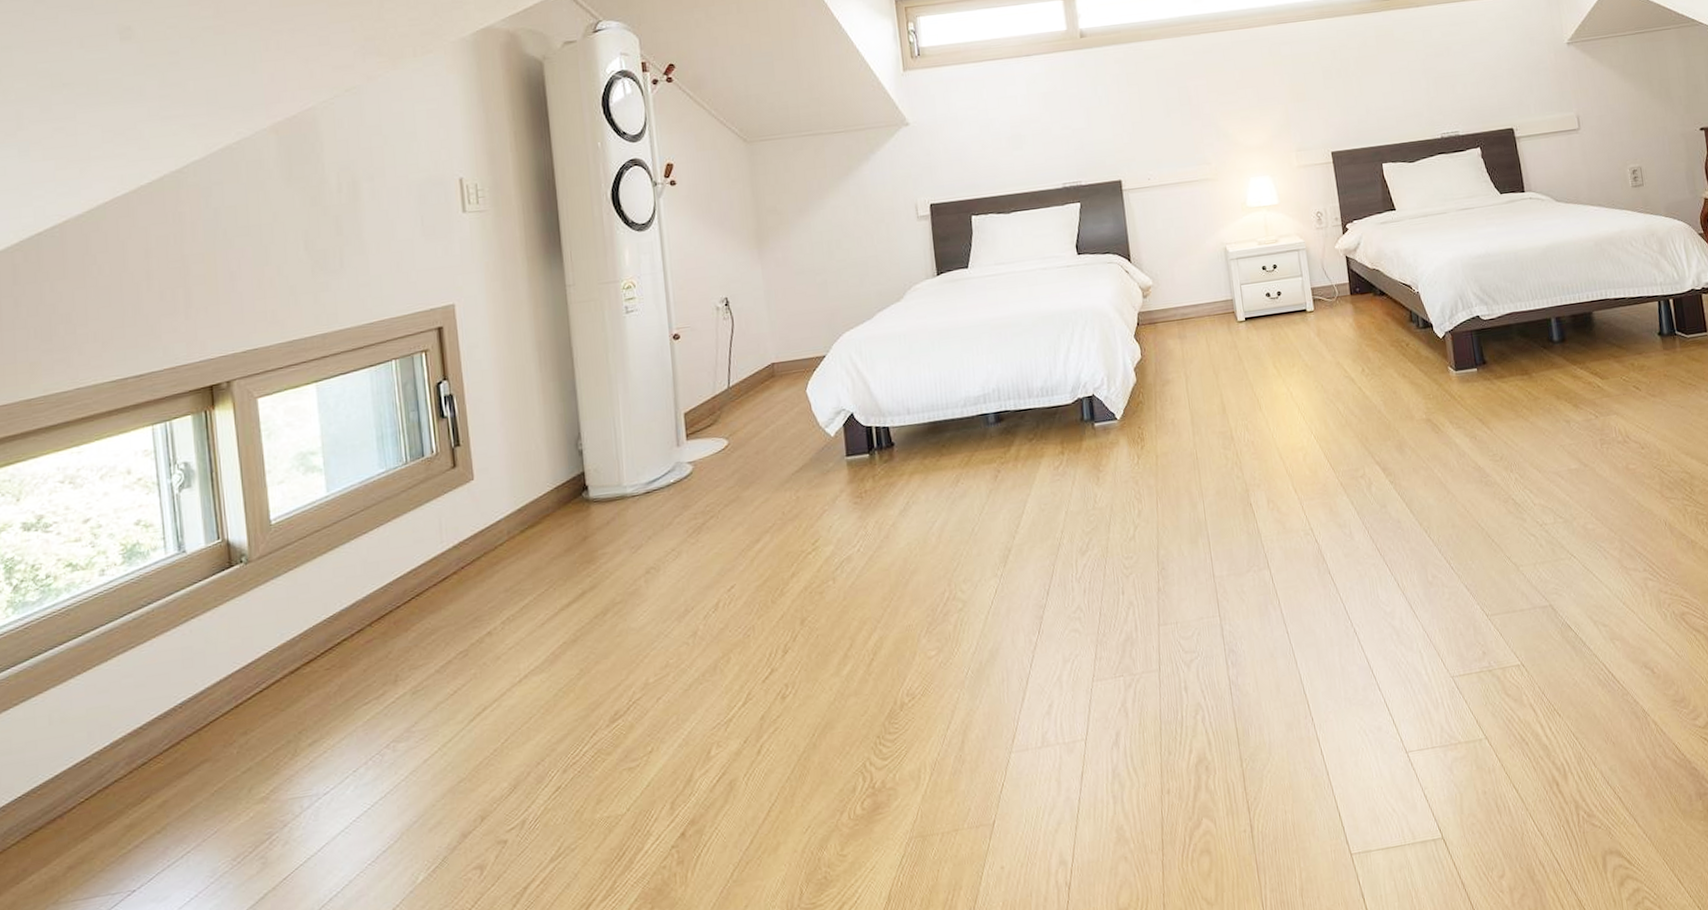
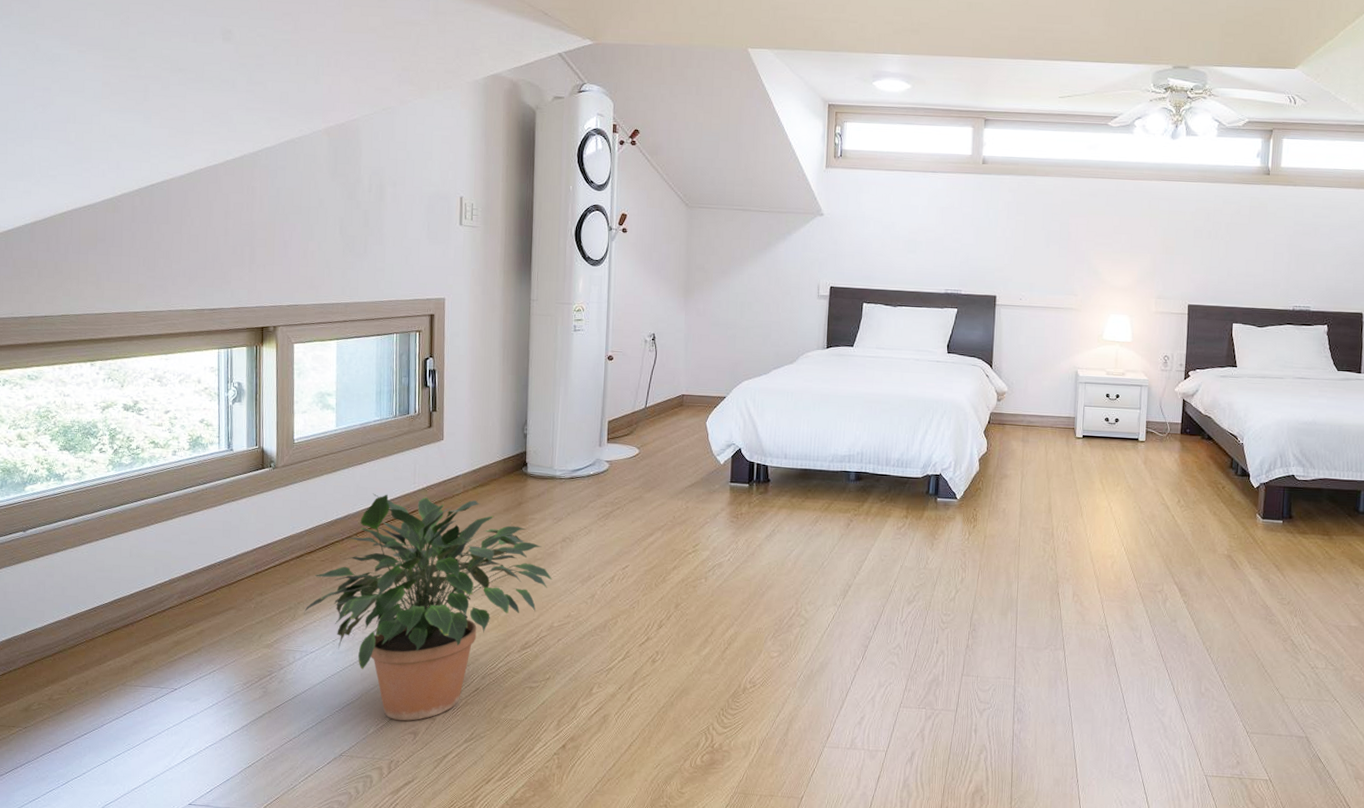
potted plant: none [308,547,640,857] -> present [304,493,553,721]

